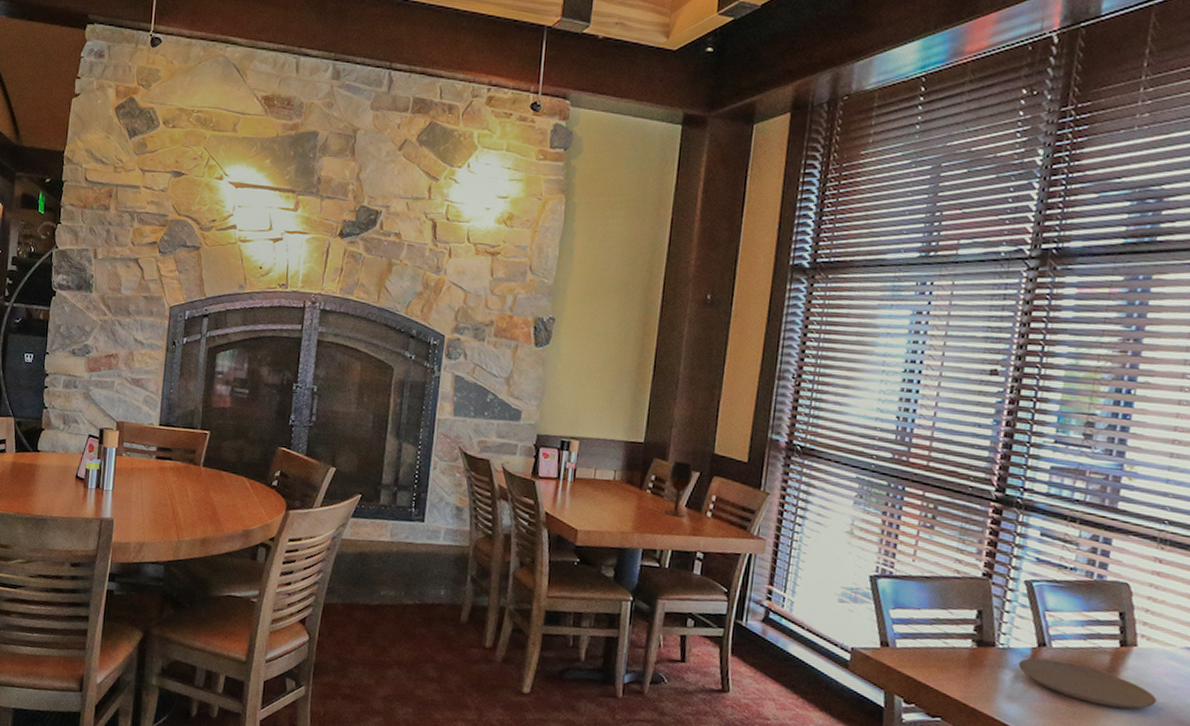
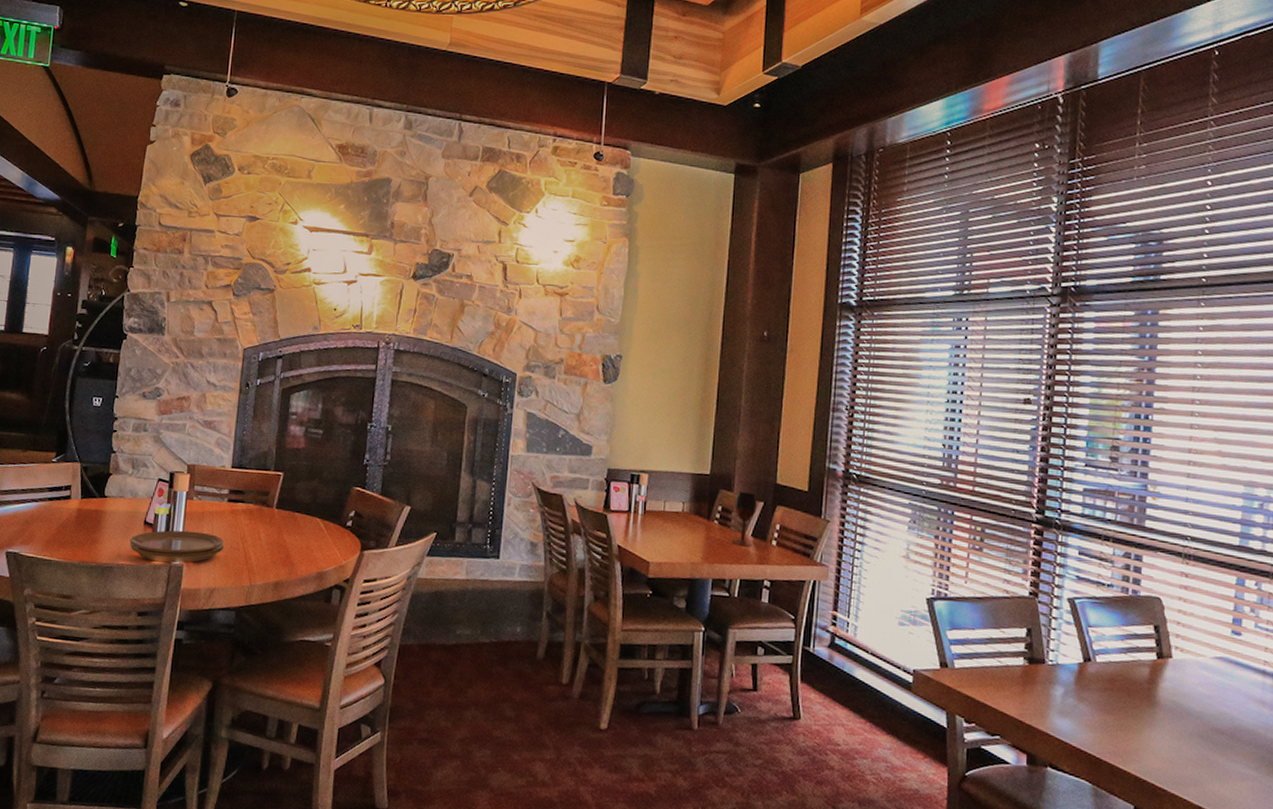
plate: none [62,485,153,518] -> present [129,530,224,564]
plate: present [1018,658,1156,710] -> none [1067,673,1193,720]

